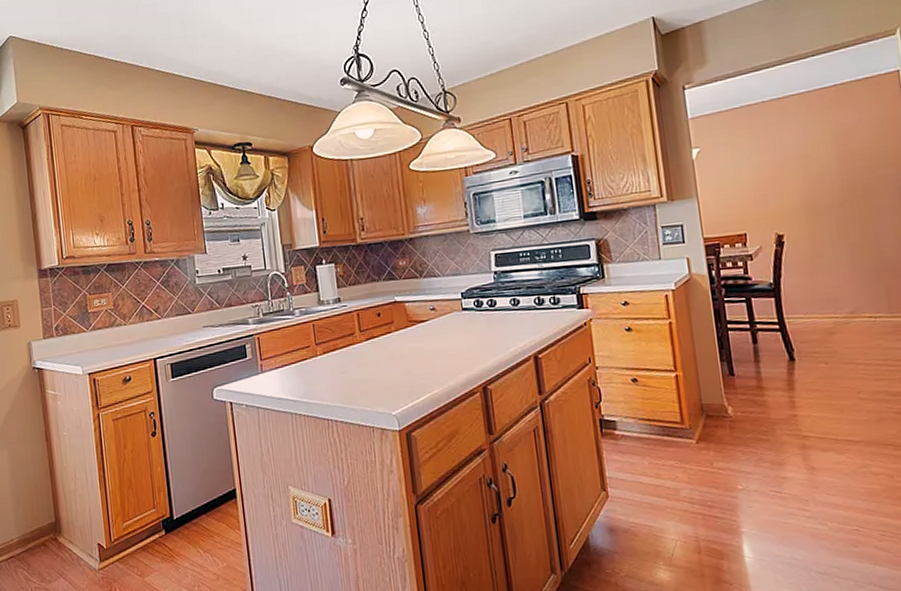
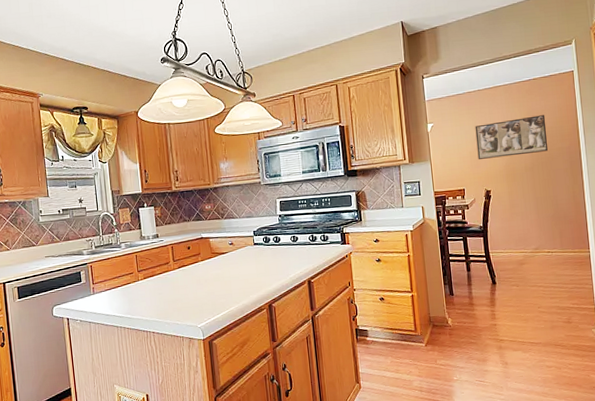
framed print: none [758,131,866,194] -> present [475,115,548,159]

